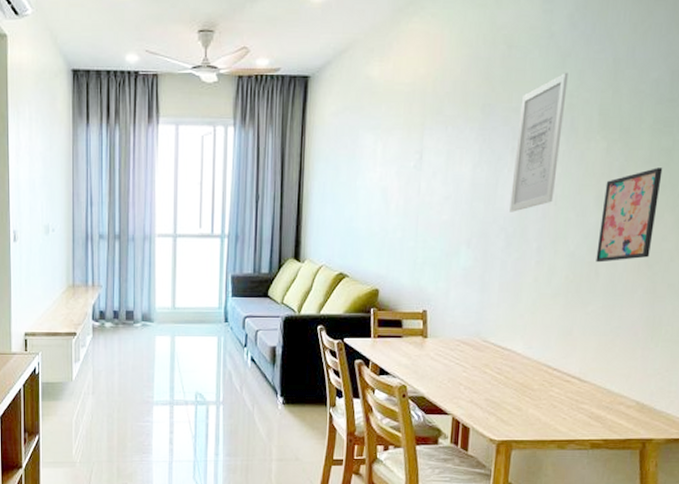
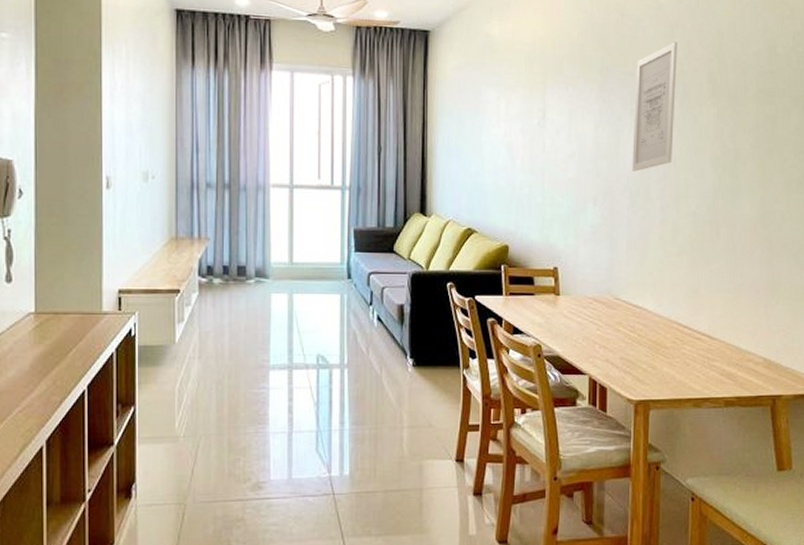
wall art: present [596,168,663,263] -> none [716,133,769,222]

